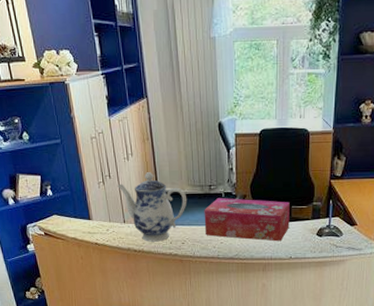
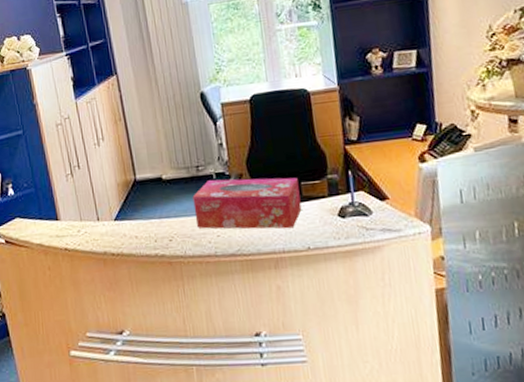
teapot: present [117,172,187,242] -> none [88,157,172,242]

